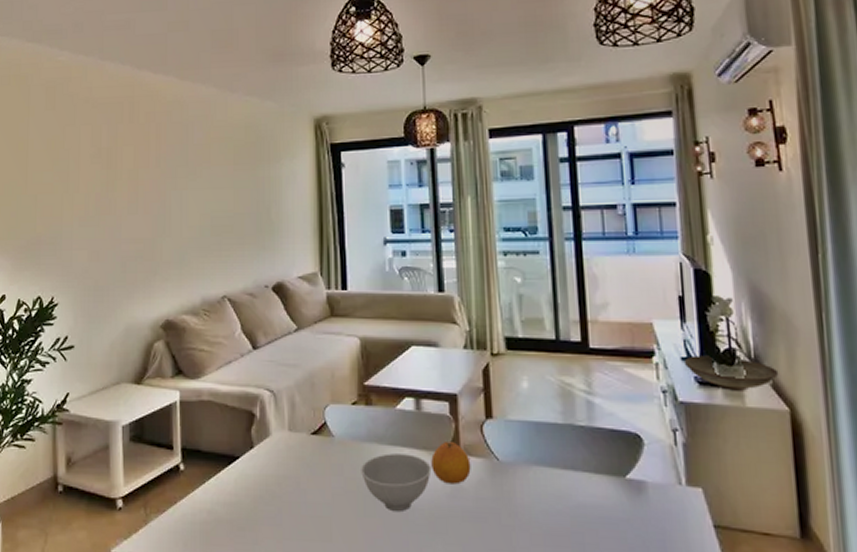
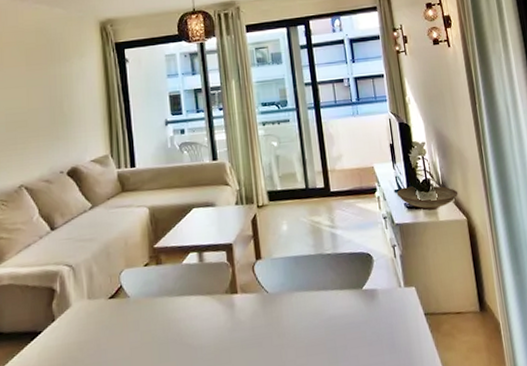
bowl: present [361,453,432,513] -> none [155,300,215,353]
fruit: present [431,442,471,484] -> none [214,284,247,321]

